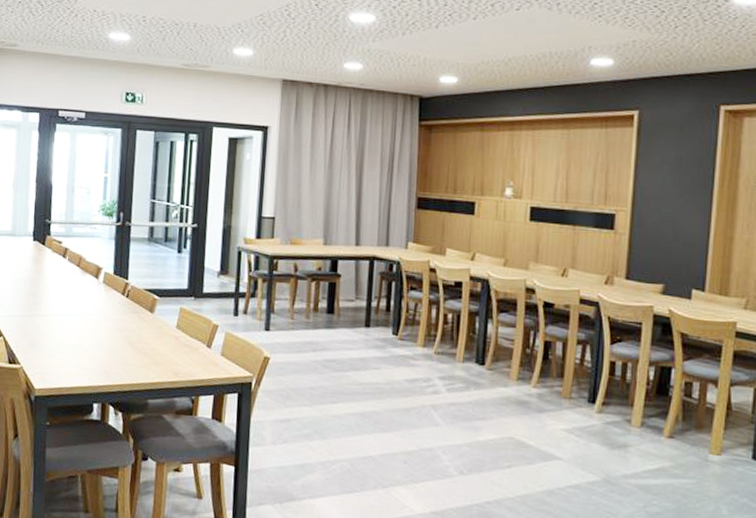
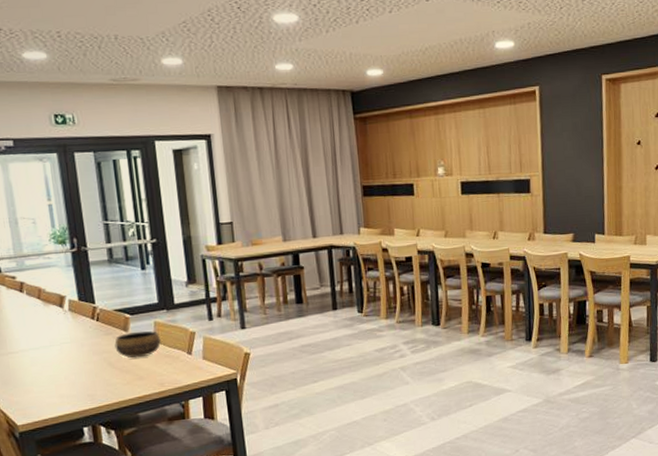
bowl: none [138,314,184,342] -> present [114,330,162,358]

